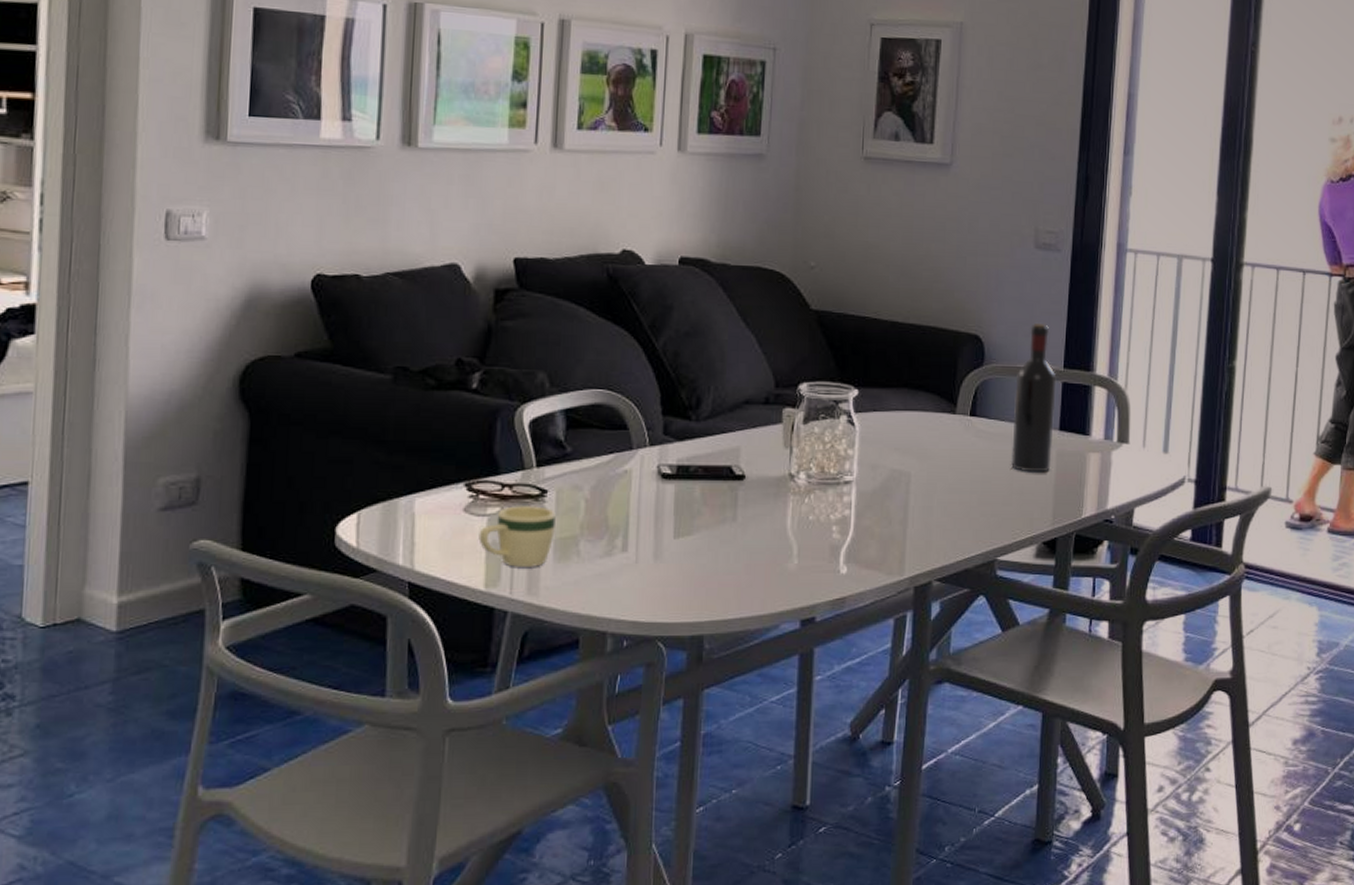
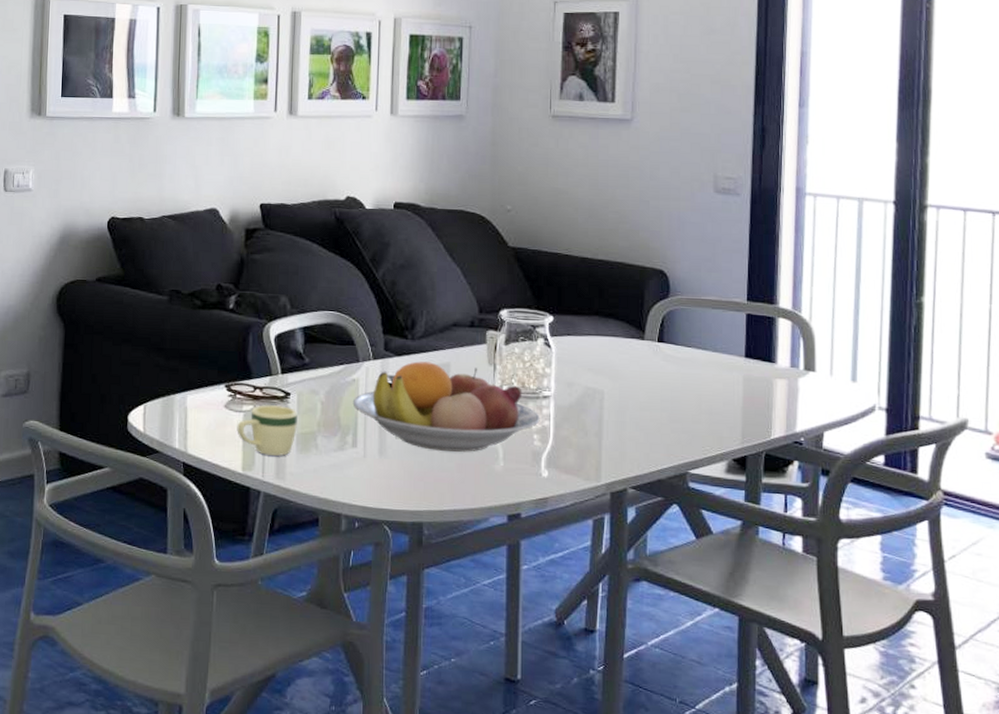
fruit bowl: none [623,446,840,550] -> present [352,361,540,452]
wine bottle: present [1010,323,1057,473] -> none [698,259,741,395]

